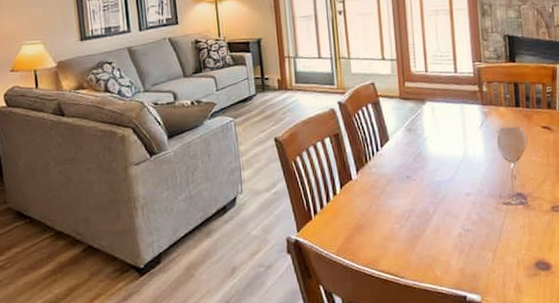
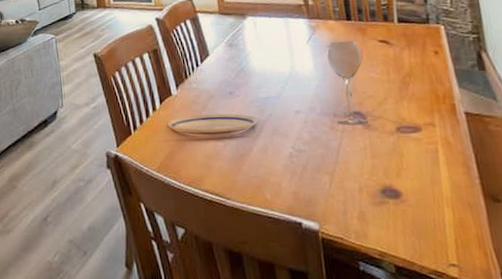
plate: none [347,197,433,221] -> present [167,113,259,138]

